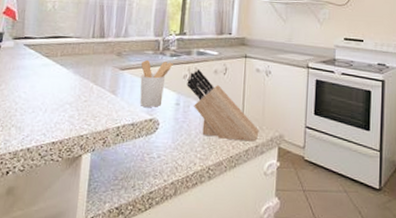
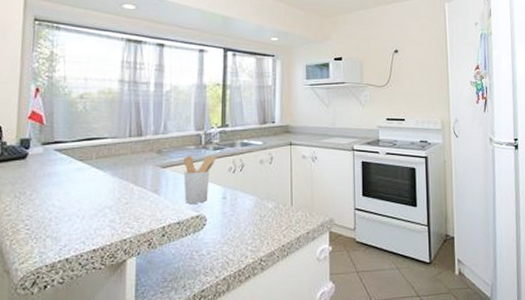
knife block: present [187,69,259,142] -> none [232,160,309,229]

